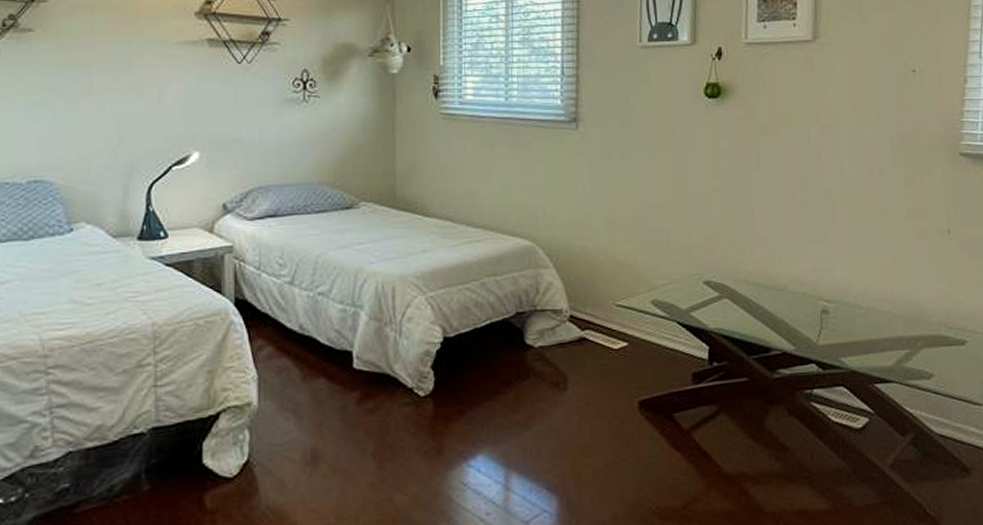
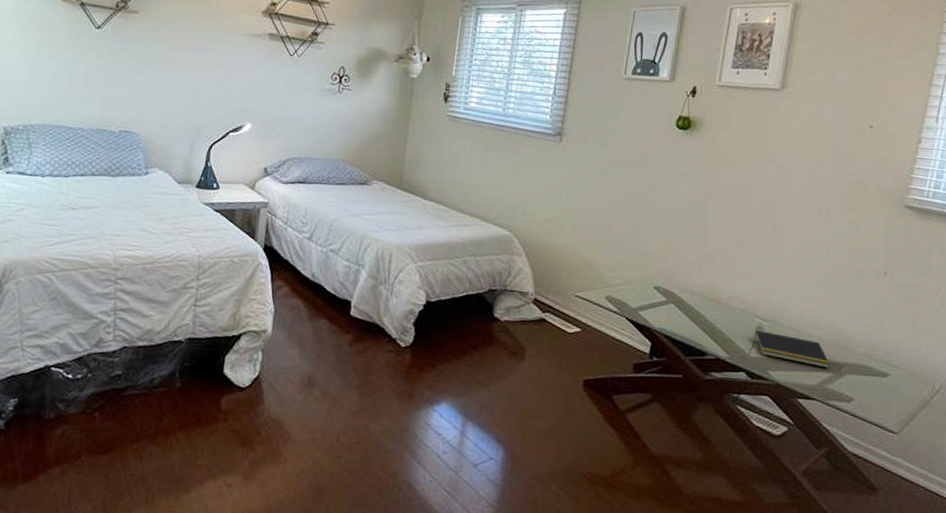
notepad: none [819,314,904,345] -> present [753,330,830,368]

